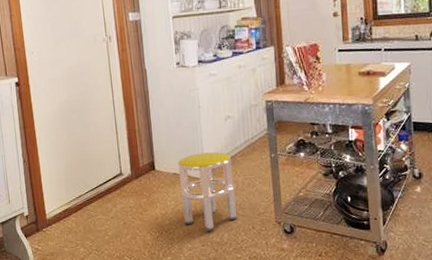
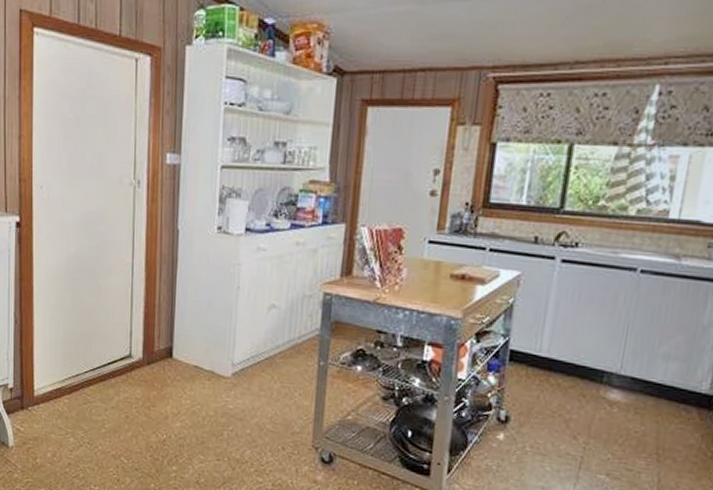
stool: present [178,152,237,231] -> none [199,345,269,444]

